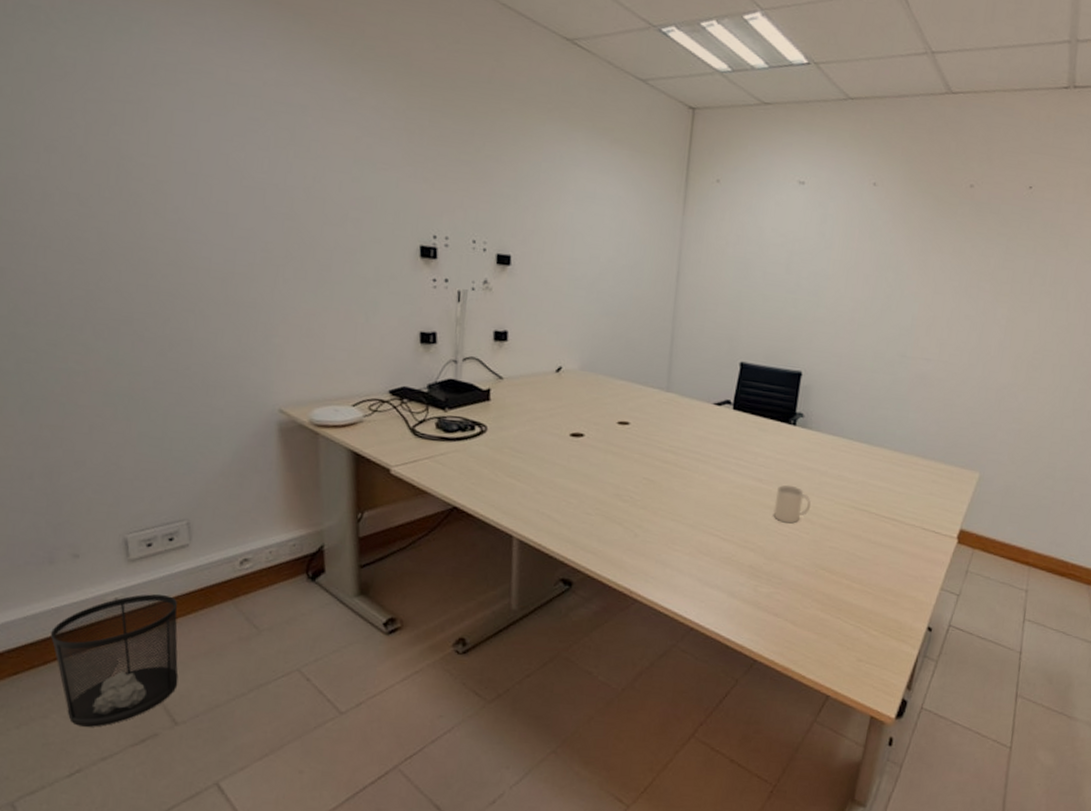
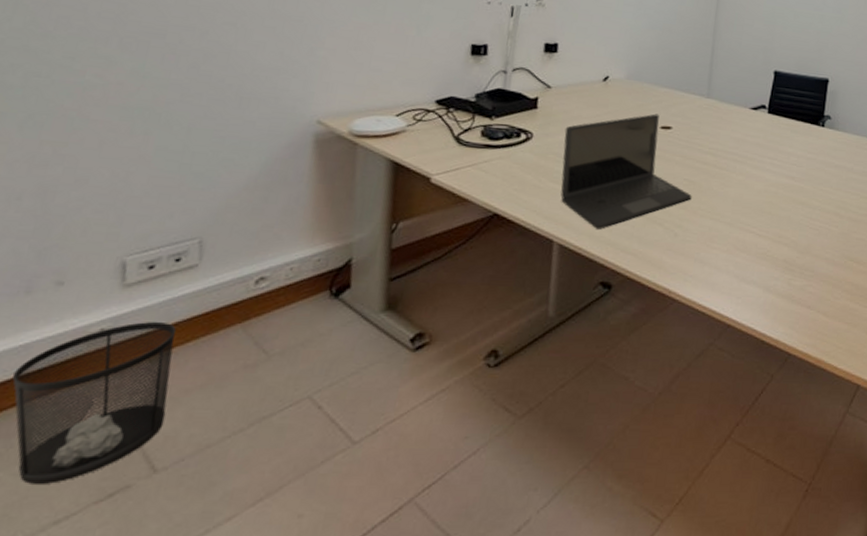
laptop: none [517,408,652,527] -> present [560,114,692,229]
mug: present [773,484,811,524] -> none [805,181,839,218]

